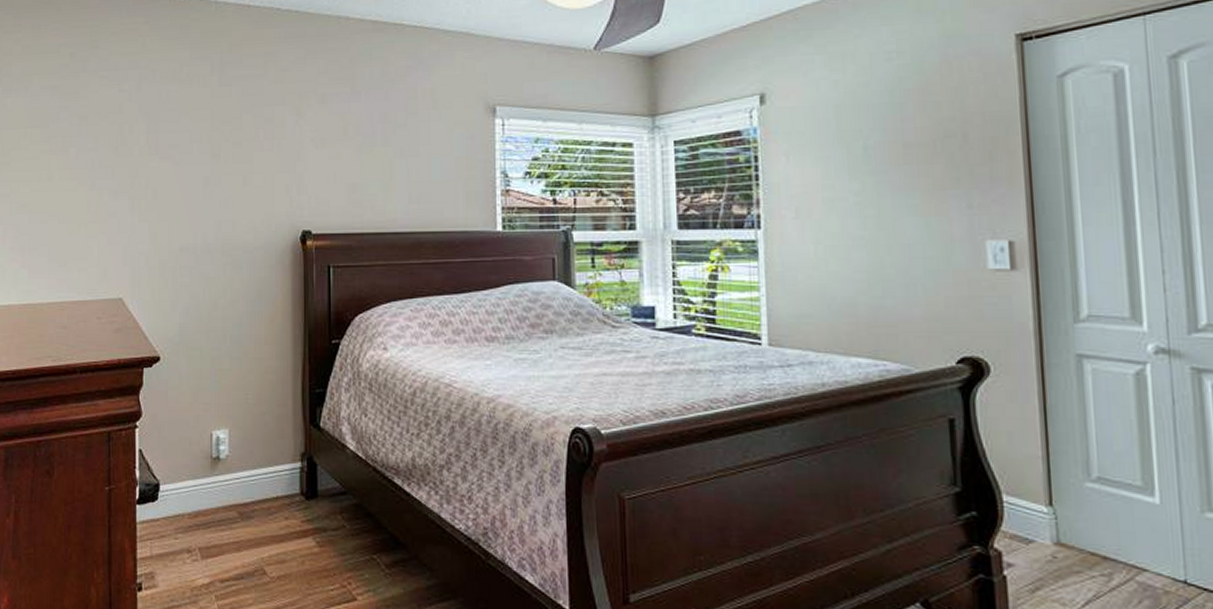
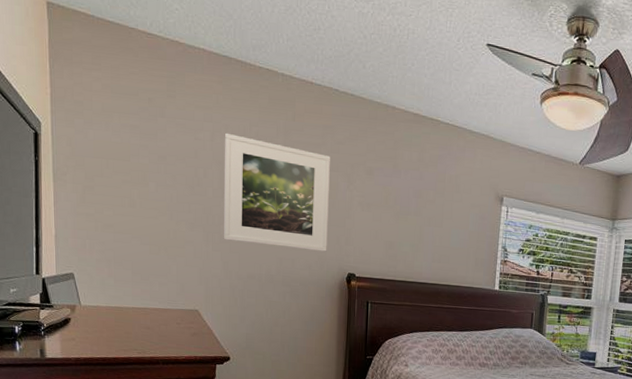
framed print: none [151,78,275,207] -> present [223,133,330,252]

